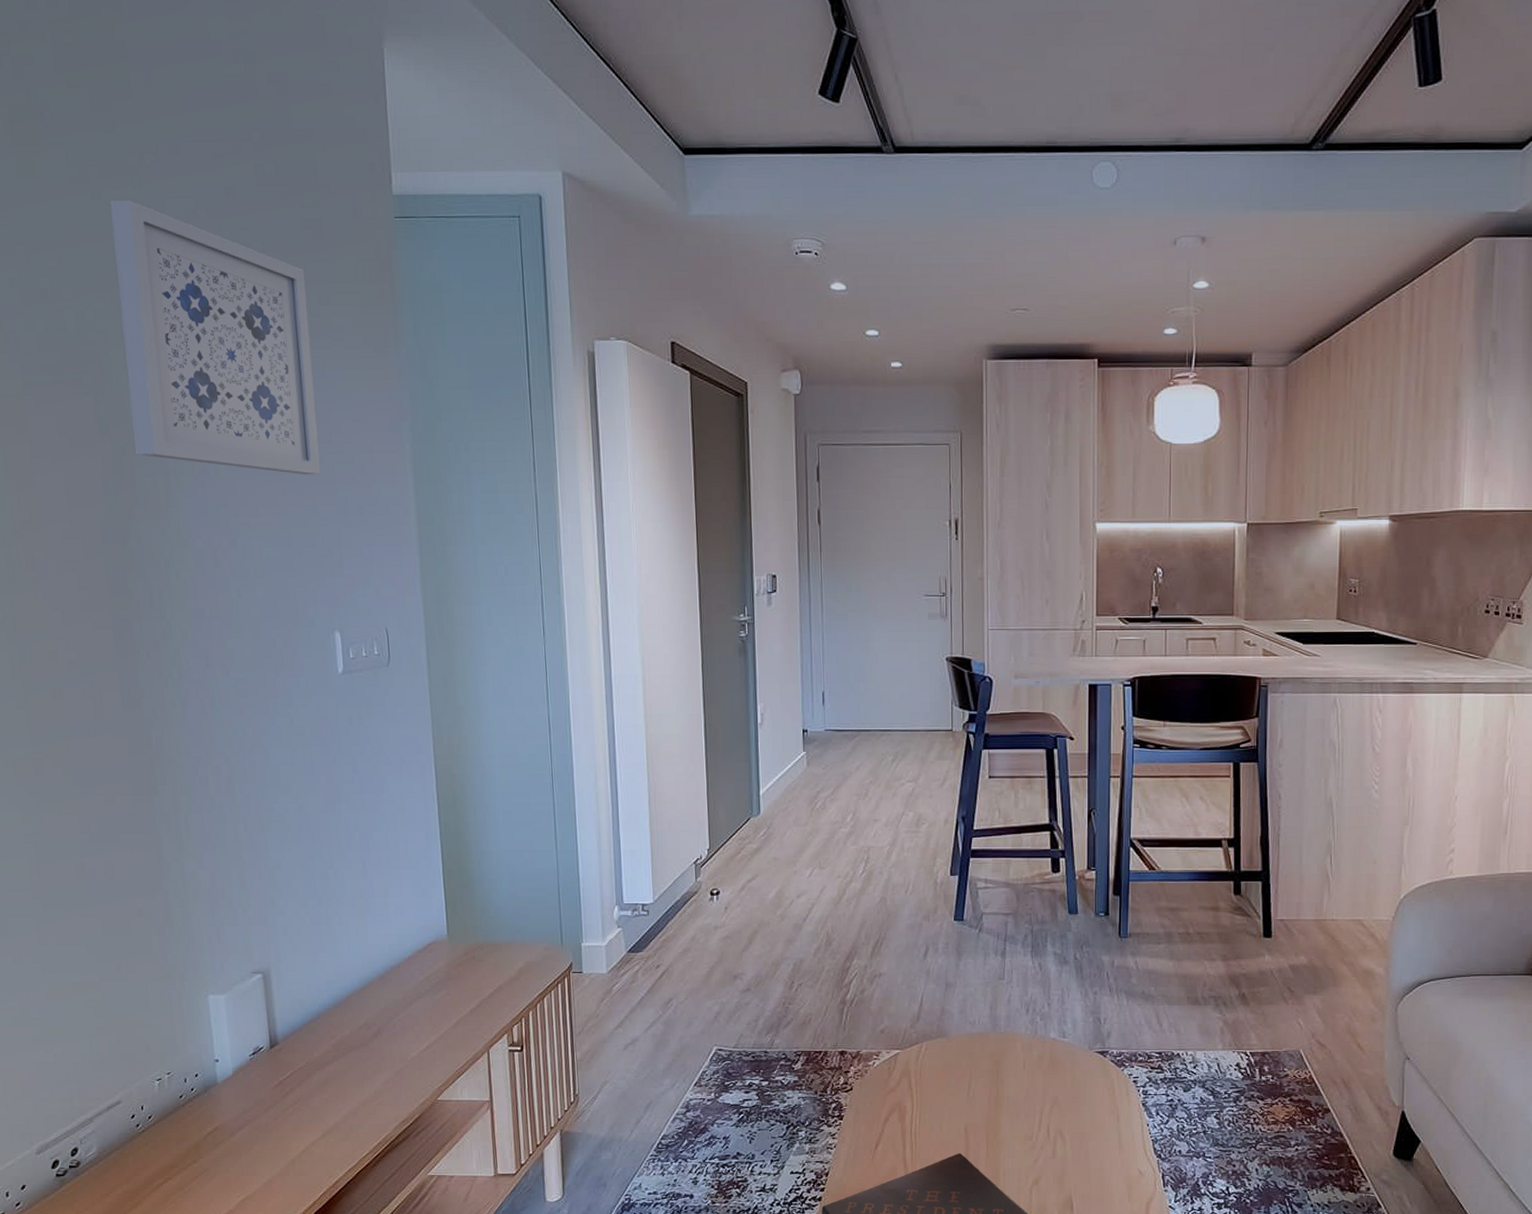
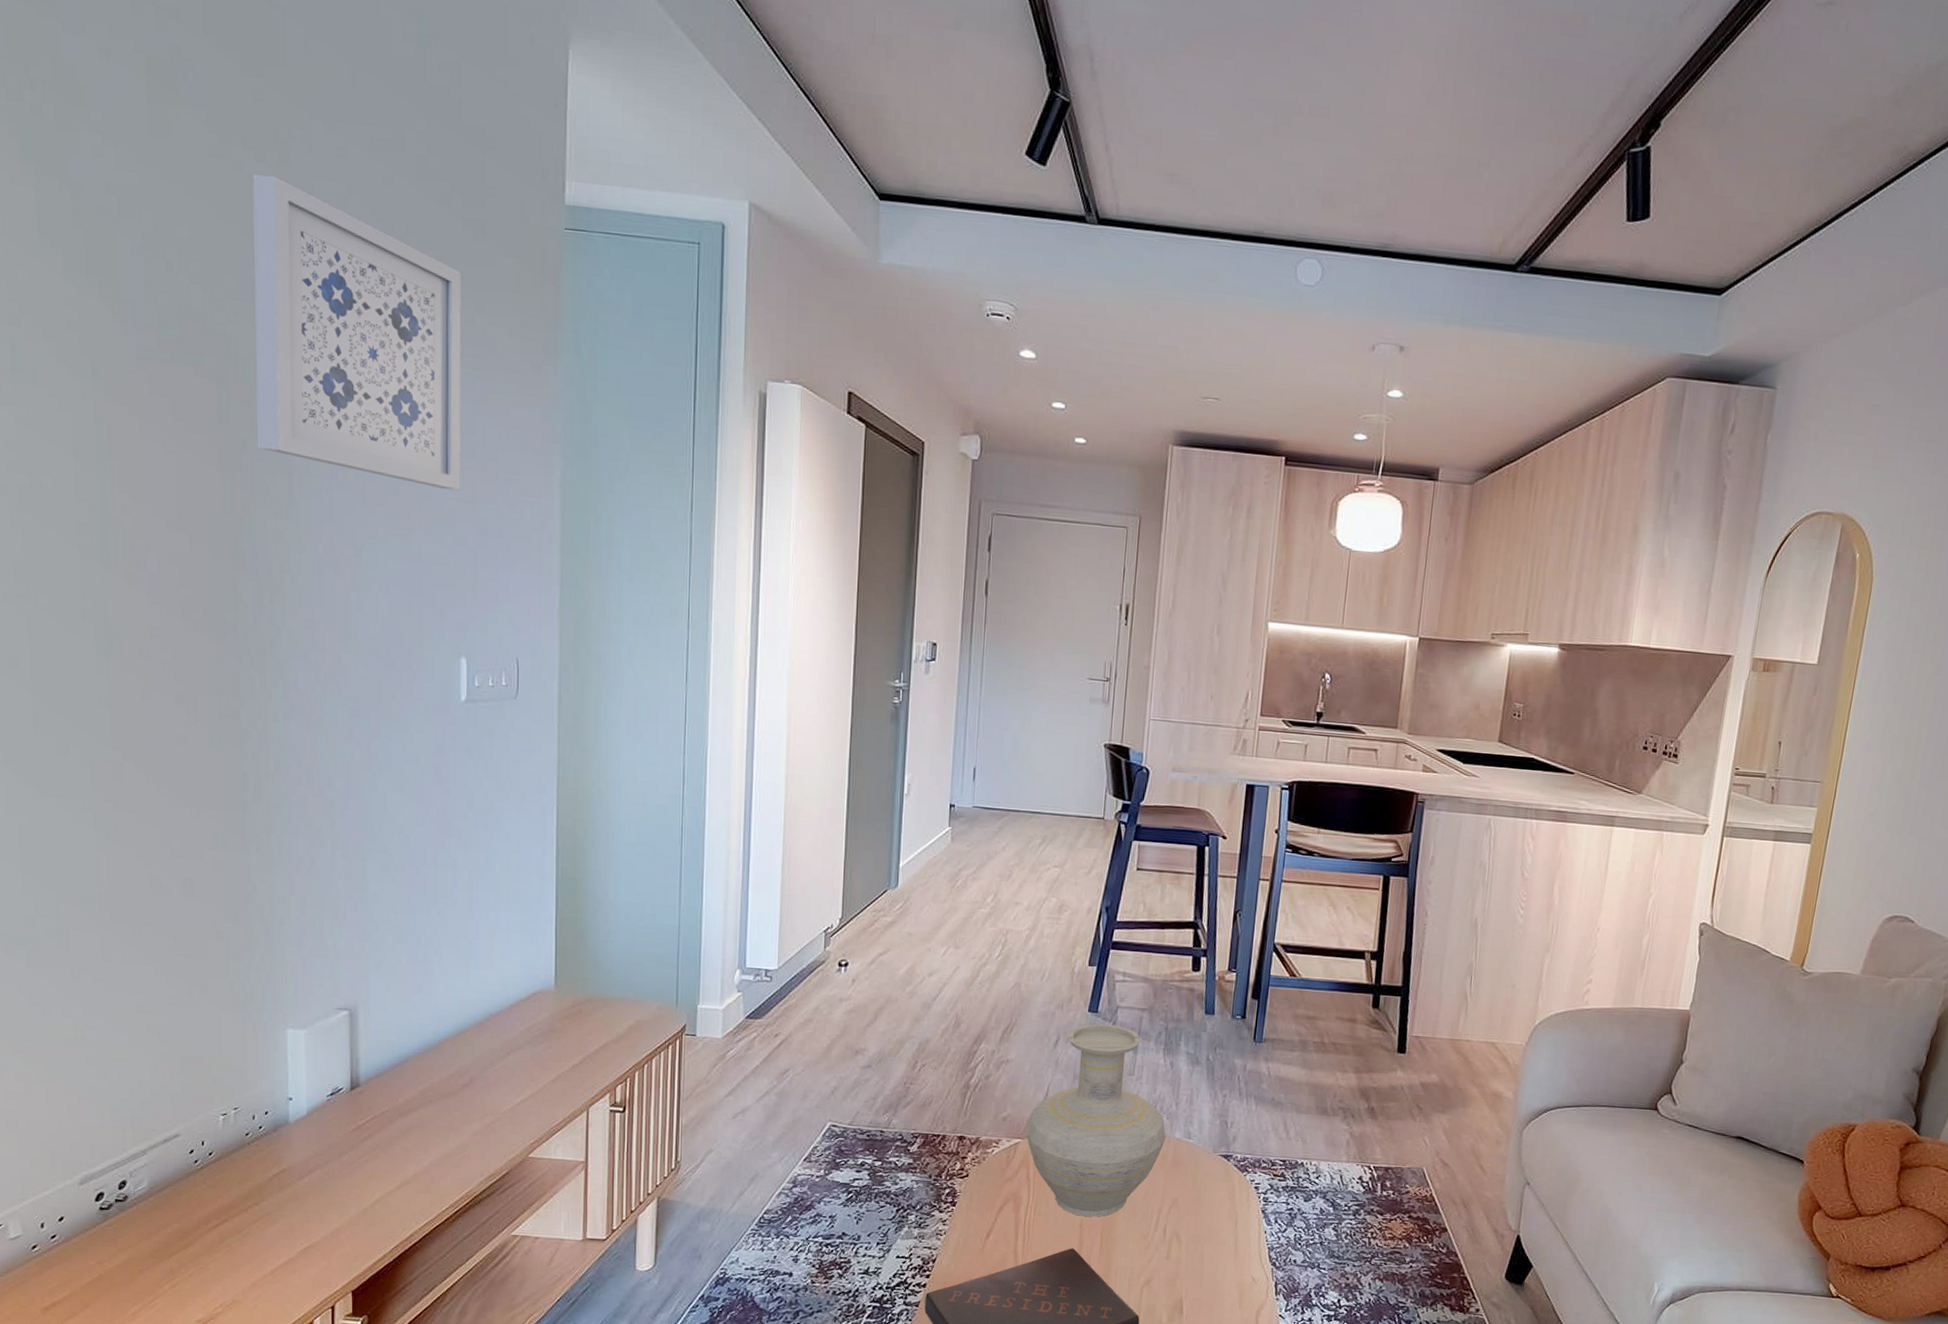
vase: none [903,931,1041,1121] -> present [1025,1023,1166,1217]

